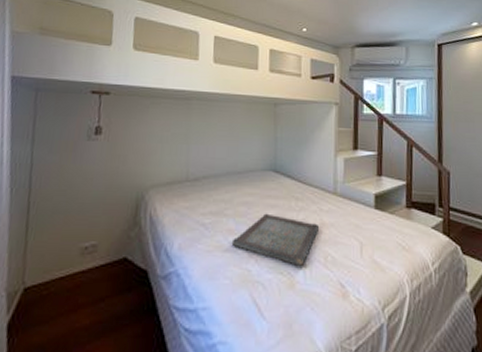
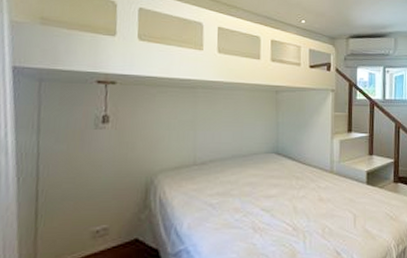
serving tray: present [231,213,320,267] -> none [237,192,318,239]

